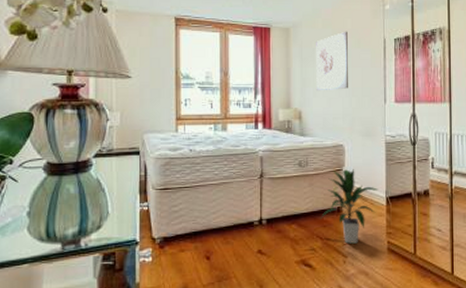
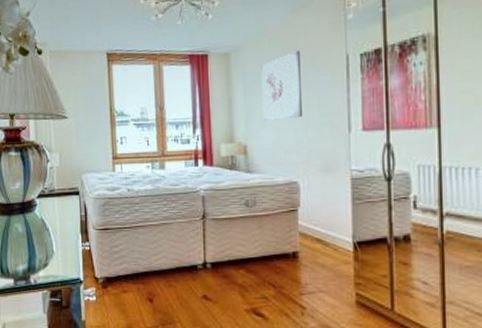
indoor plant: present [320,169,378,244] -> none [272,209,343,294]

